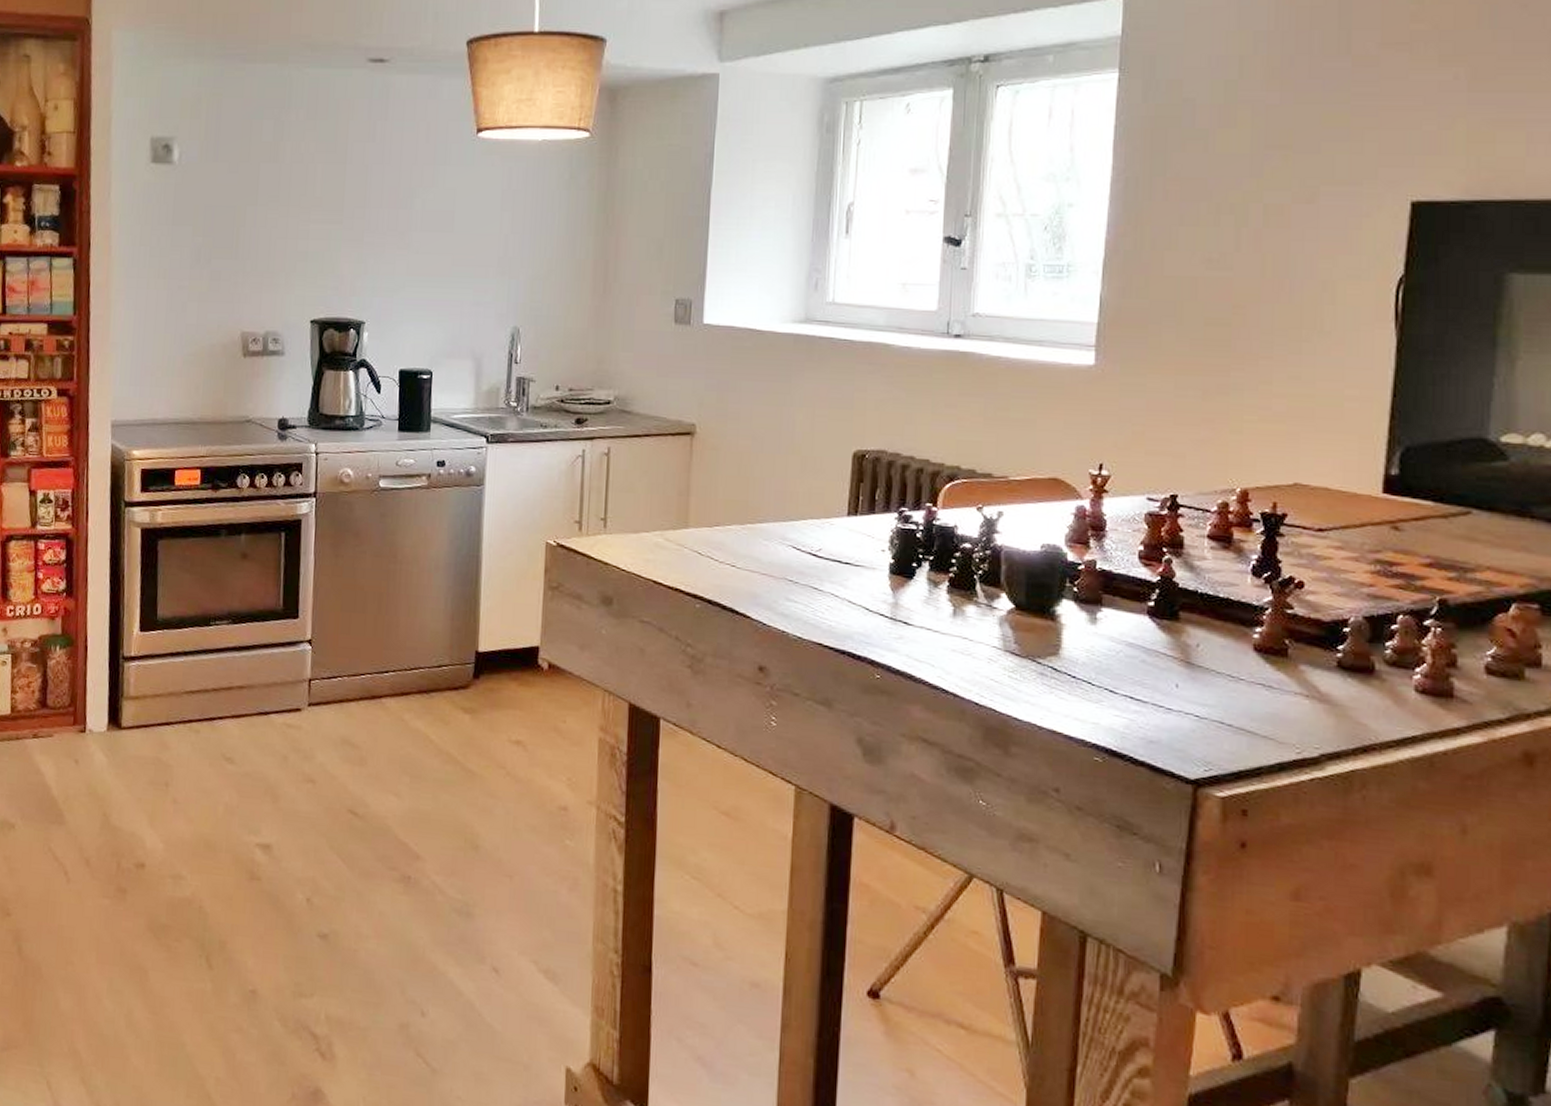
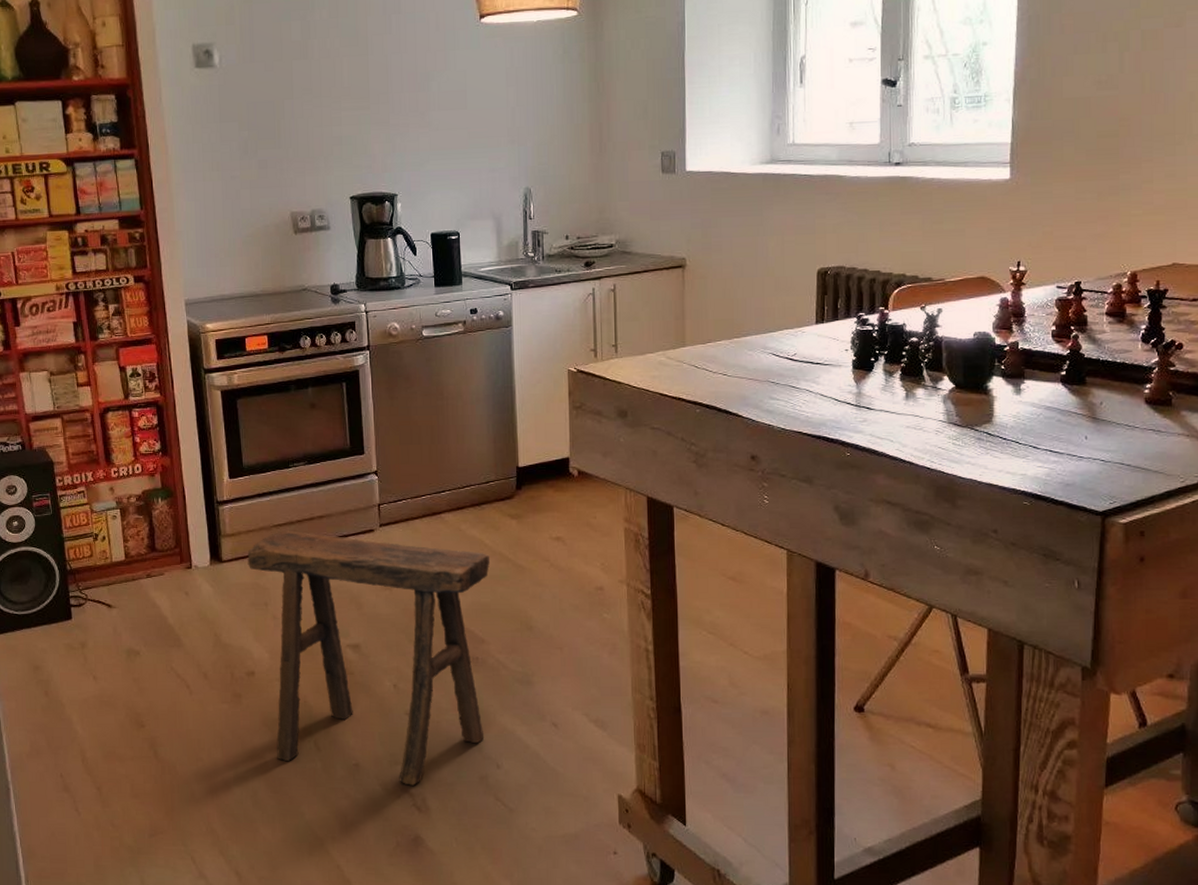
stool: none [150,698,434,1026] -> present [247,530,490,786]

